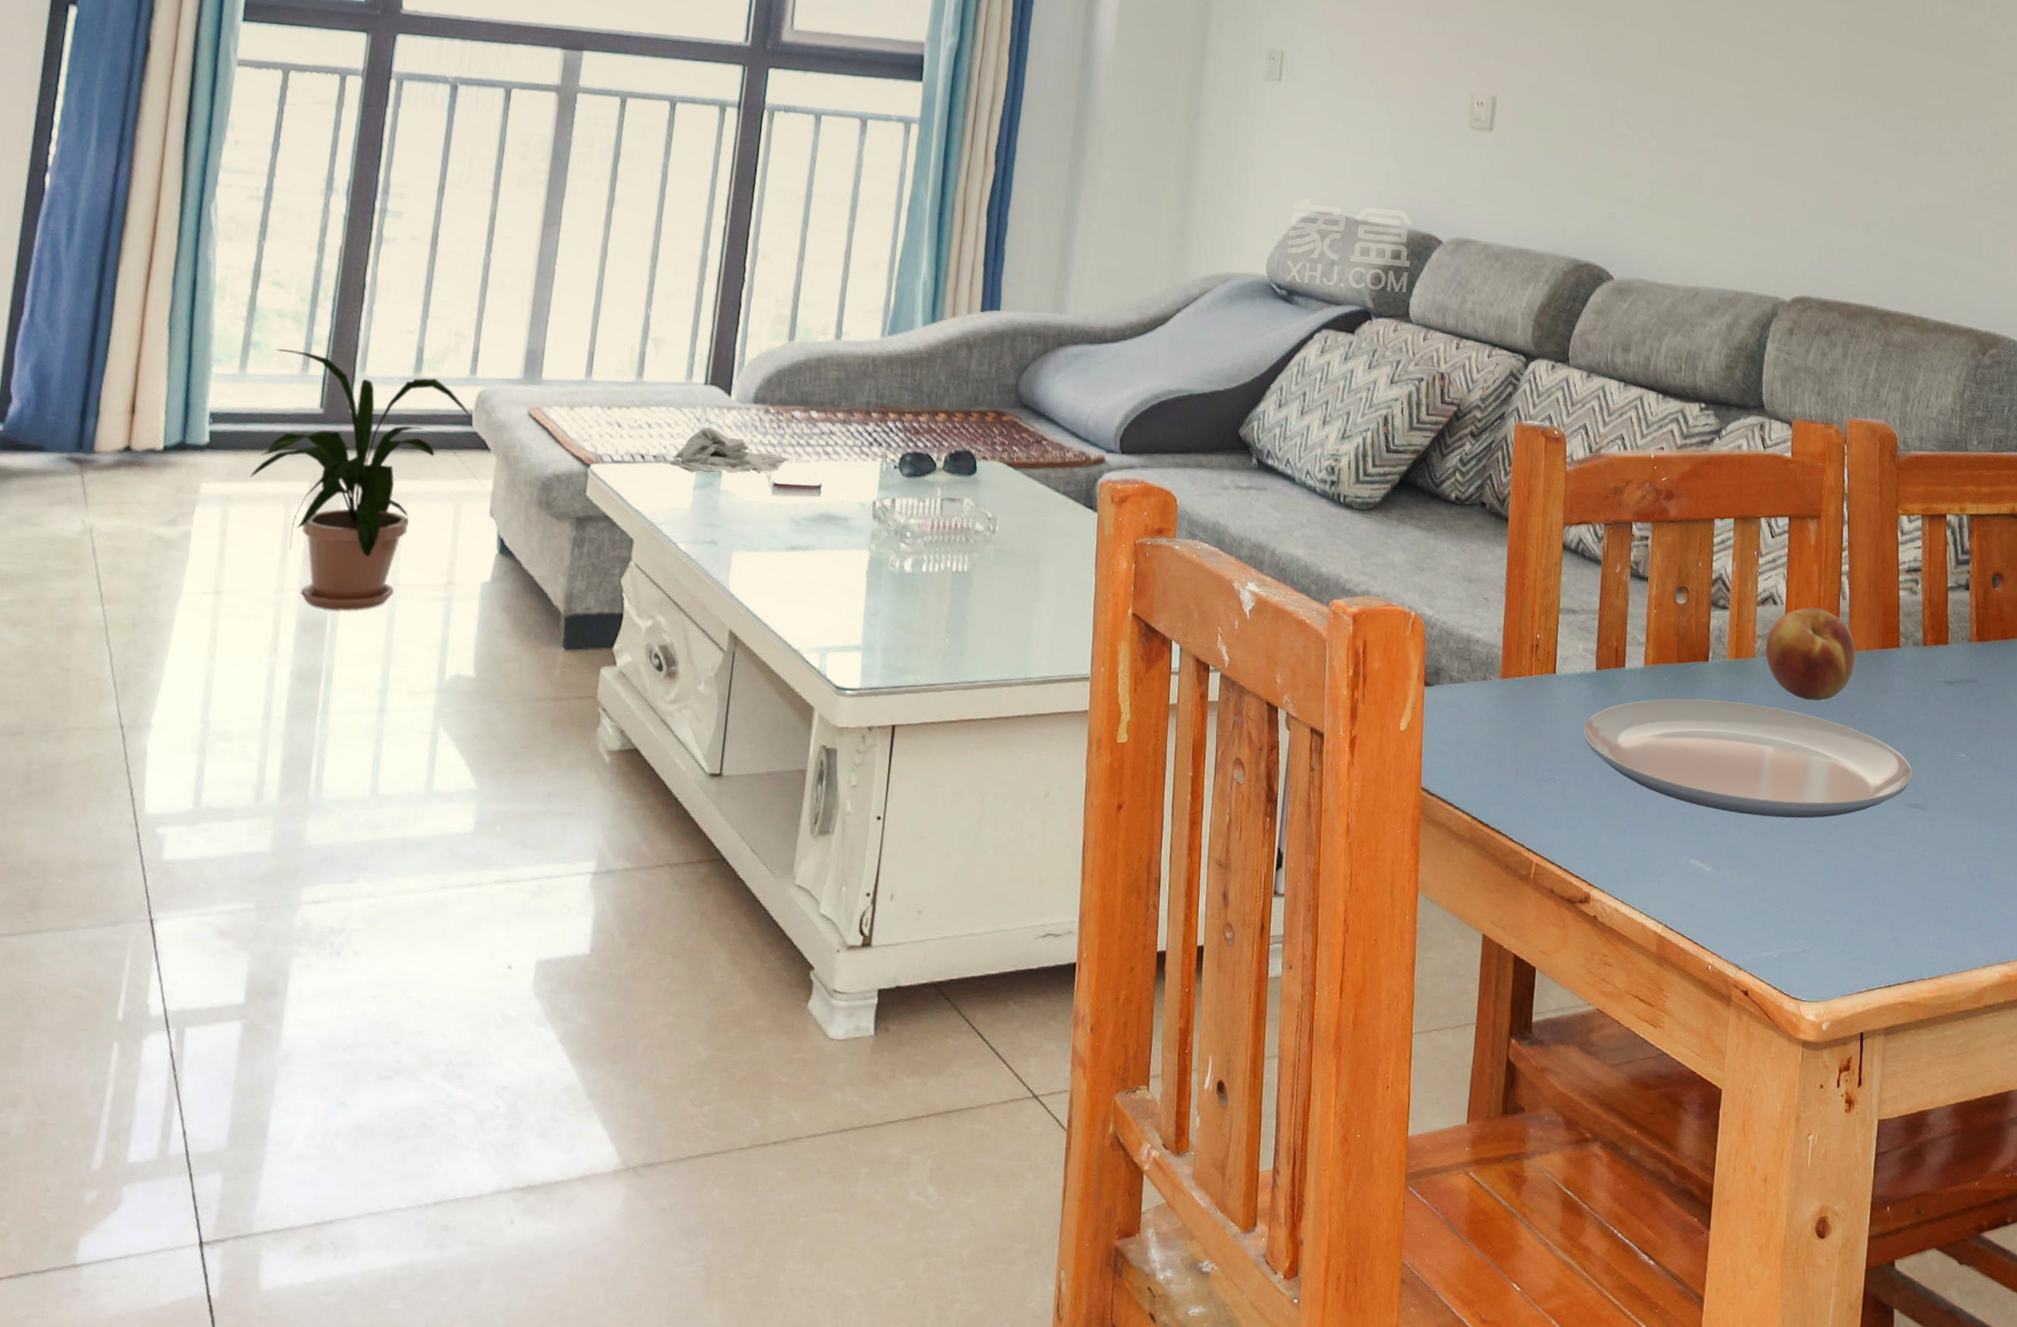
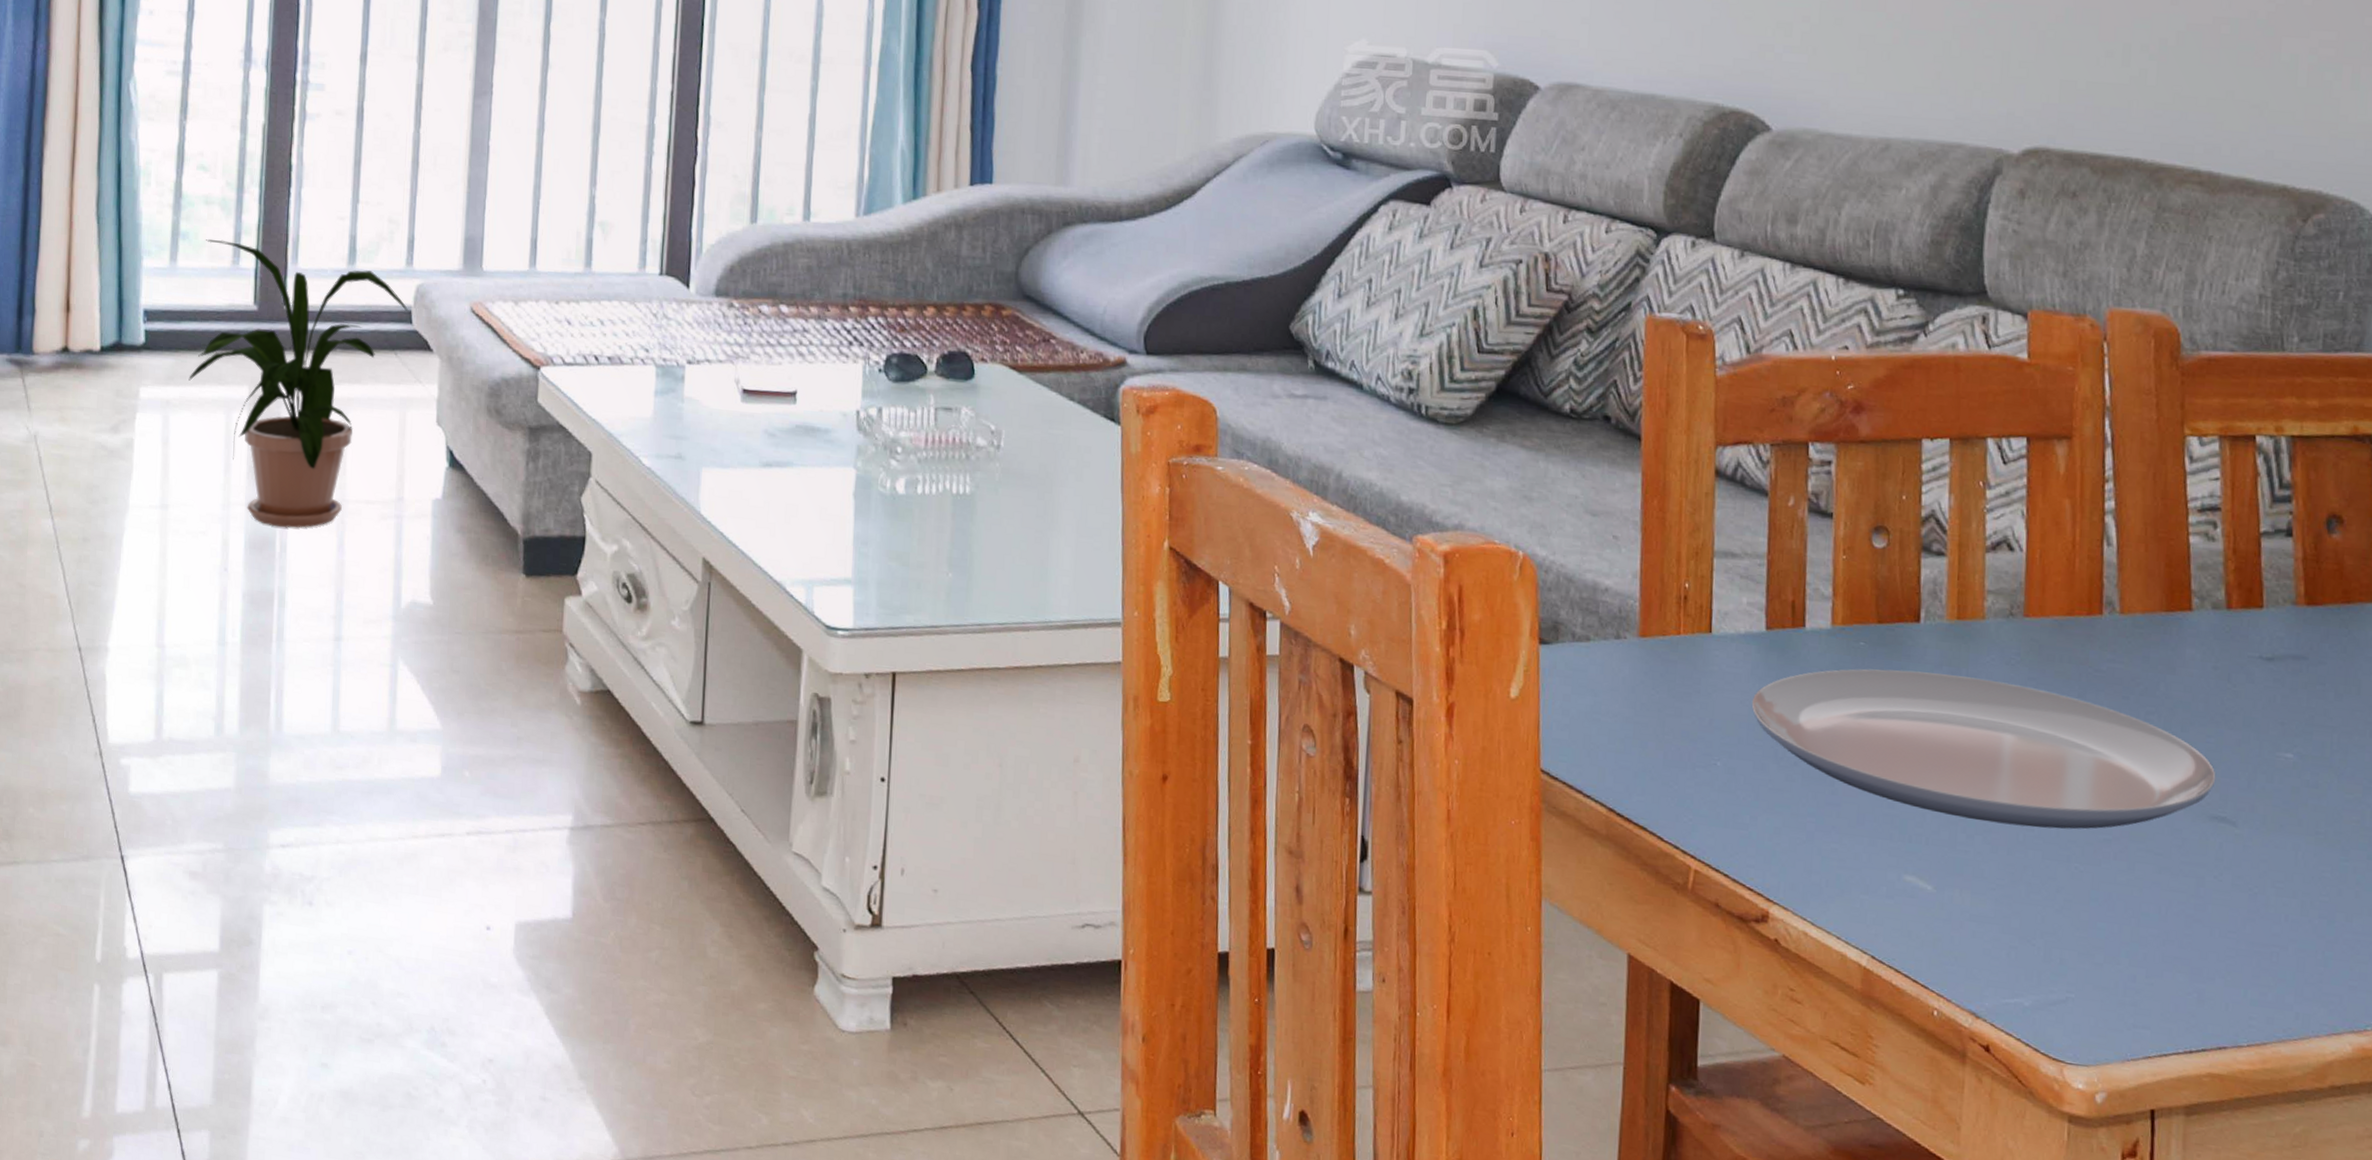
tissue: present [665,427,789,473] -> none [621,323,758,377]
fruit: present [1765,607,1856,701] -> none [1999,555,2129,677]

